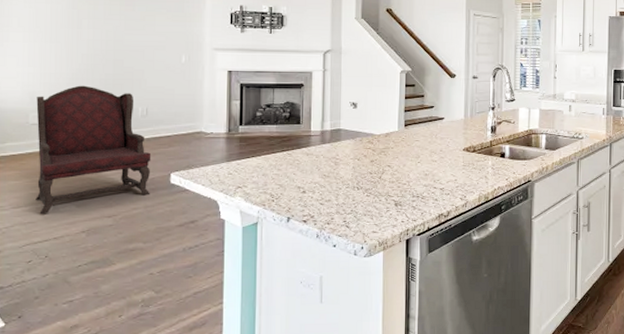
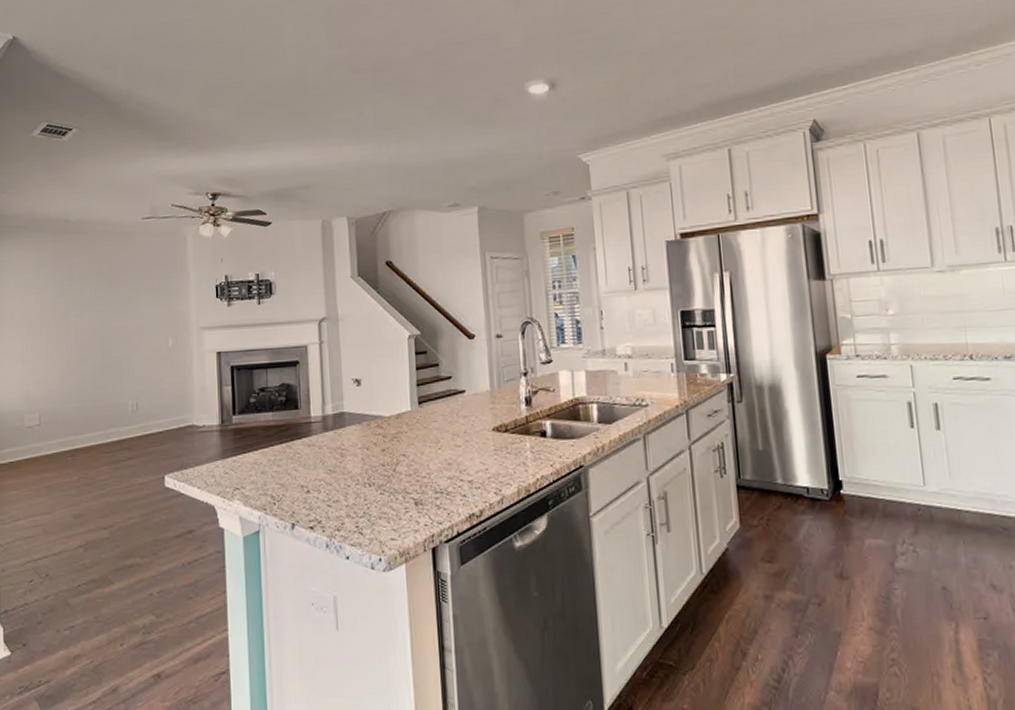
armchair: present [36,85,152,215] -> none [30,380,145,528]

